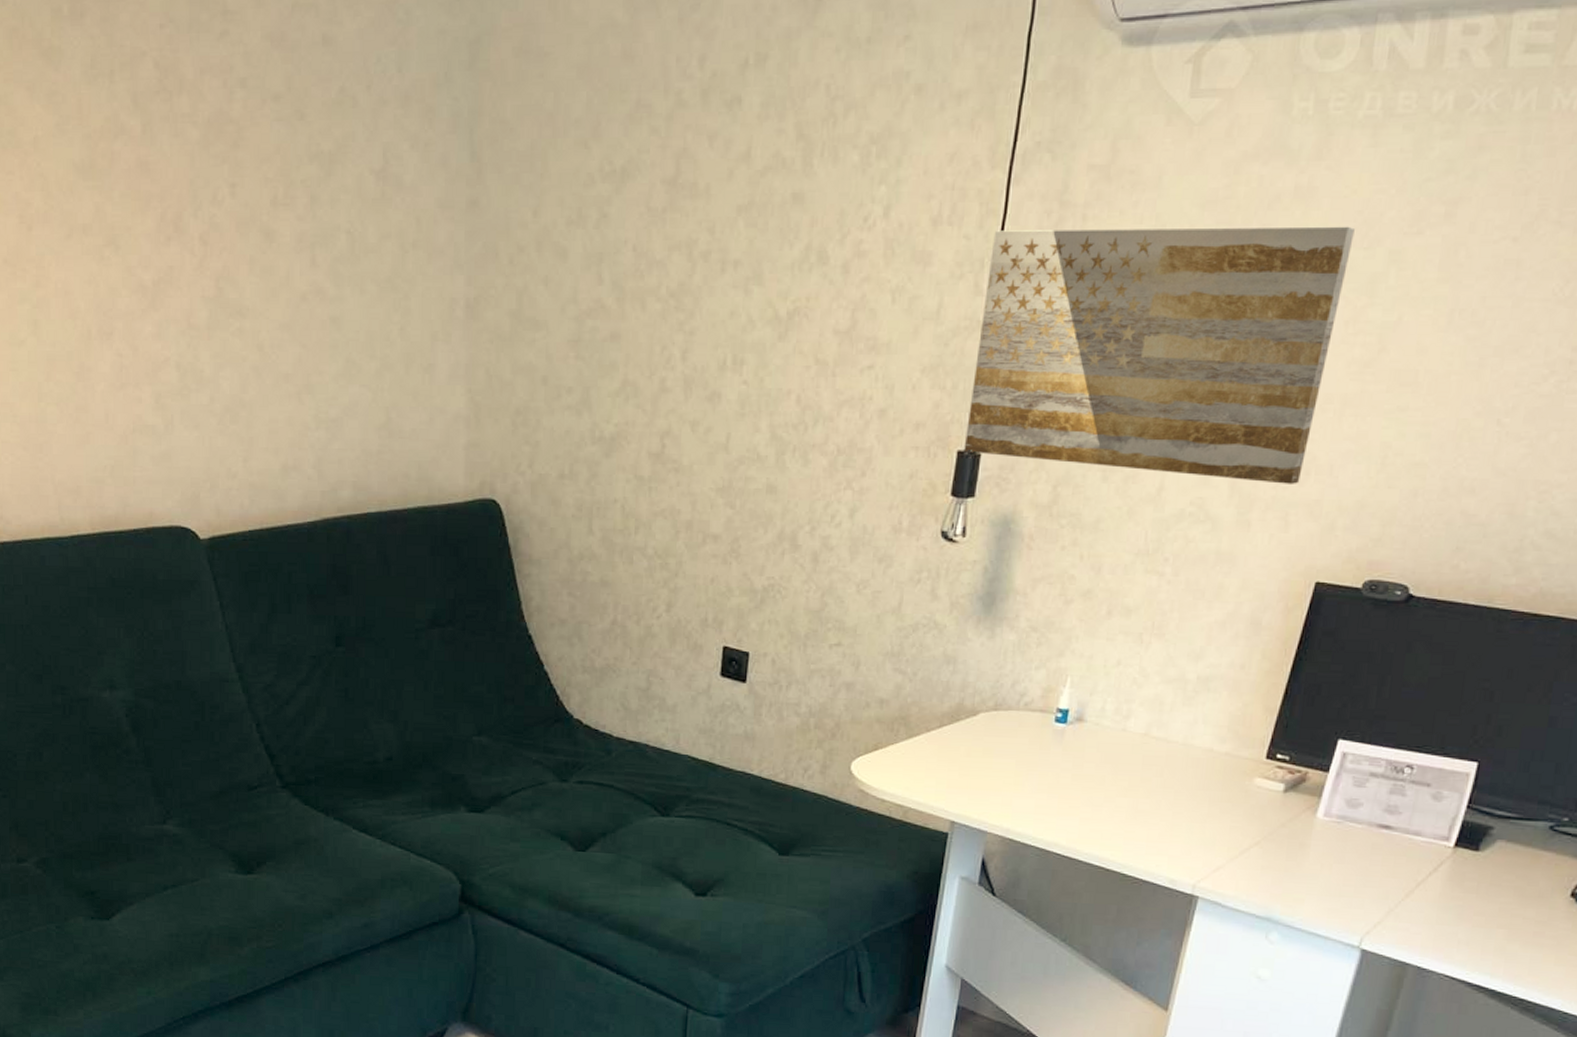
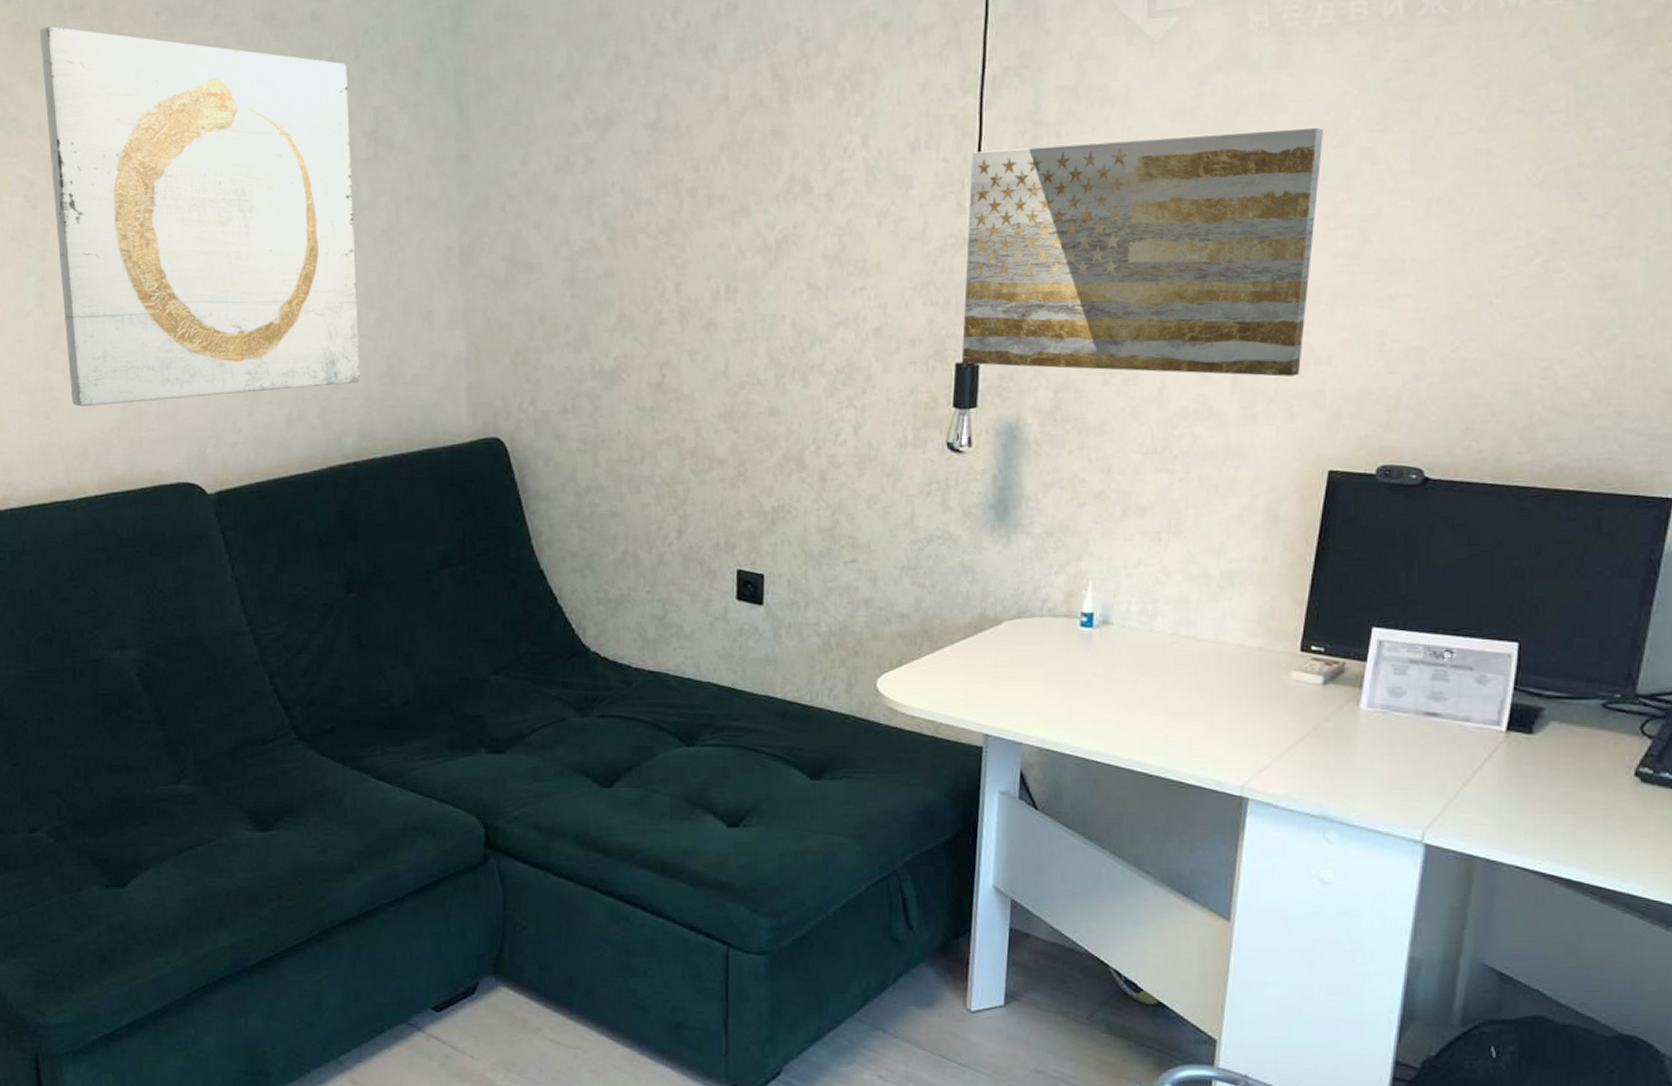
wall art: none [38,32,358,442] -> present [40,26,361,407]

